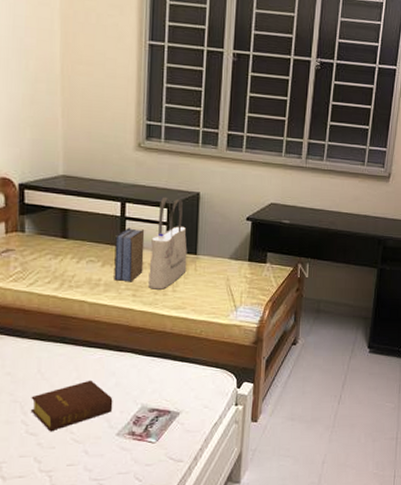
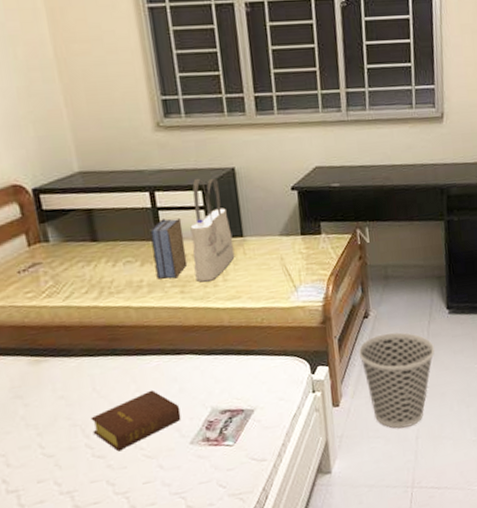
wastebasket: none [282,361,351,451] -> present [358,332,435,429]

